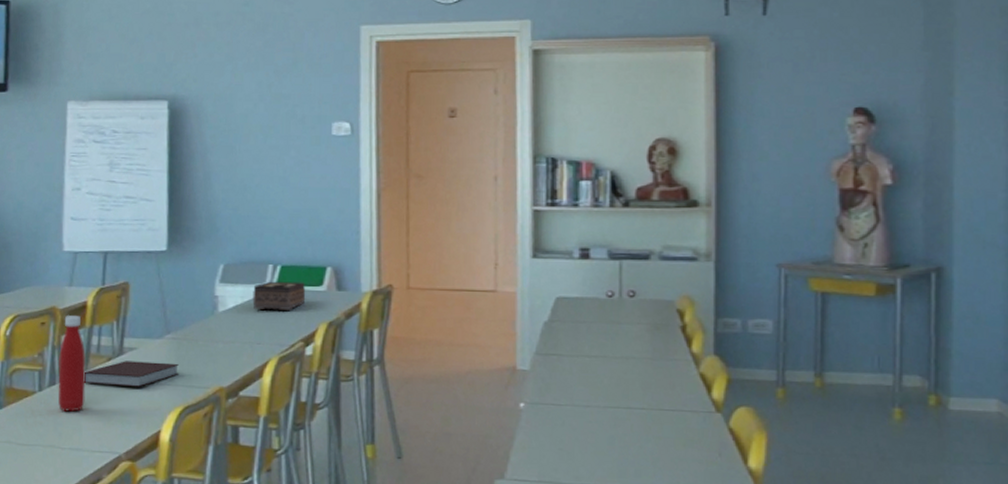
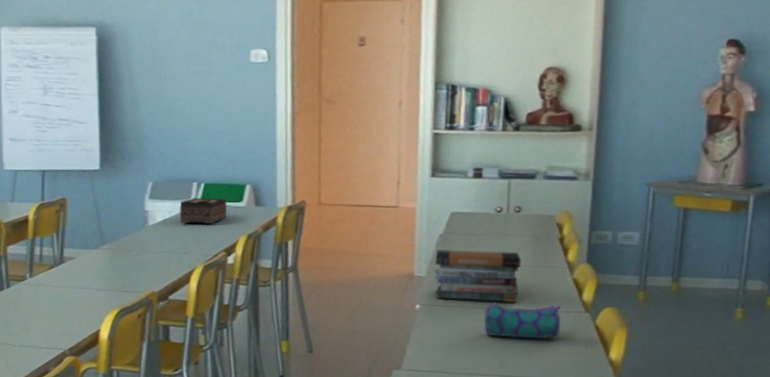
bottle: present [58,316,86,412] -> none [5,228,31,314]
notebook: present [83,361,179,387] -> none [28,269,114,292]
book stack: none [539,339,639,401] -> present [434,249,521,303]
pencil case: none [598,399,689,445] -> present [483,302,561,340]

